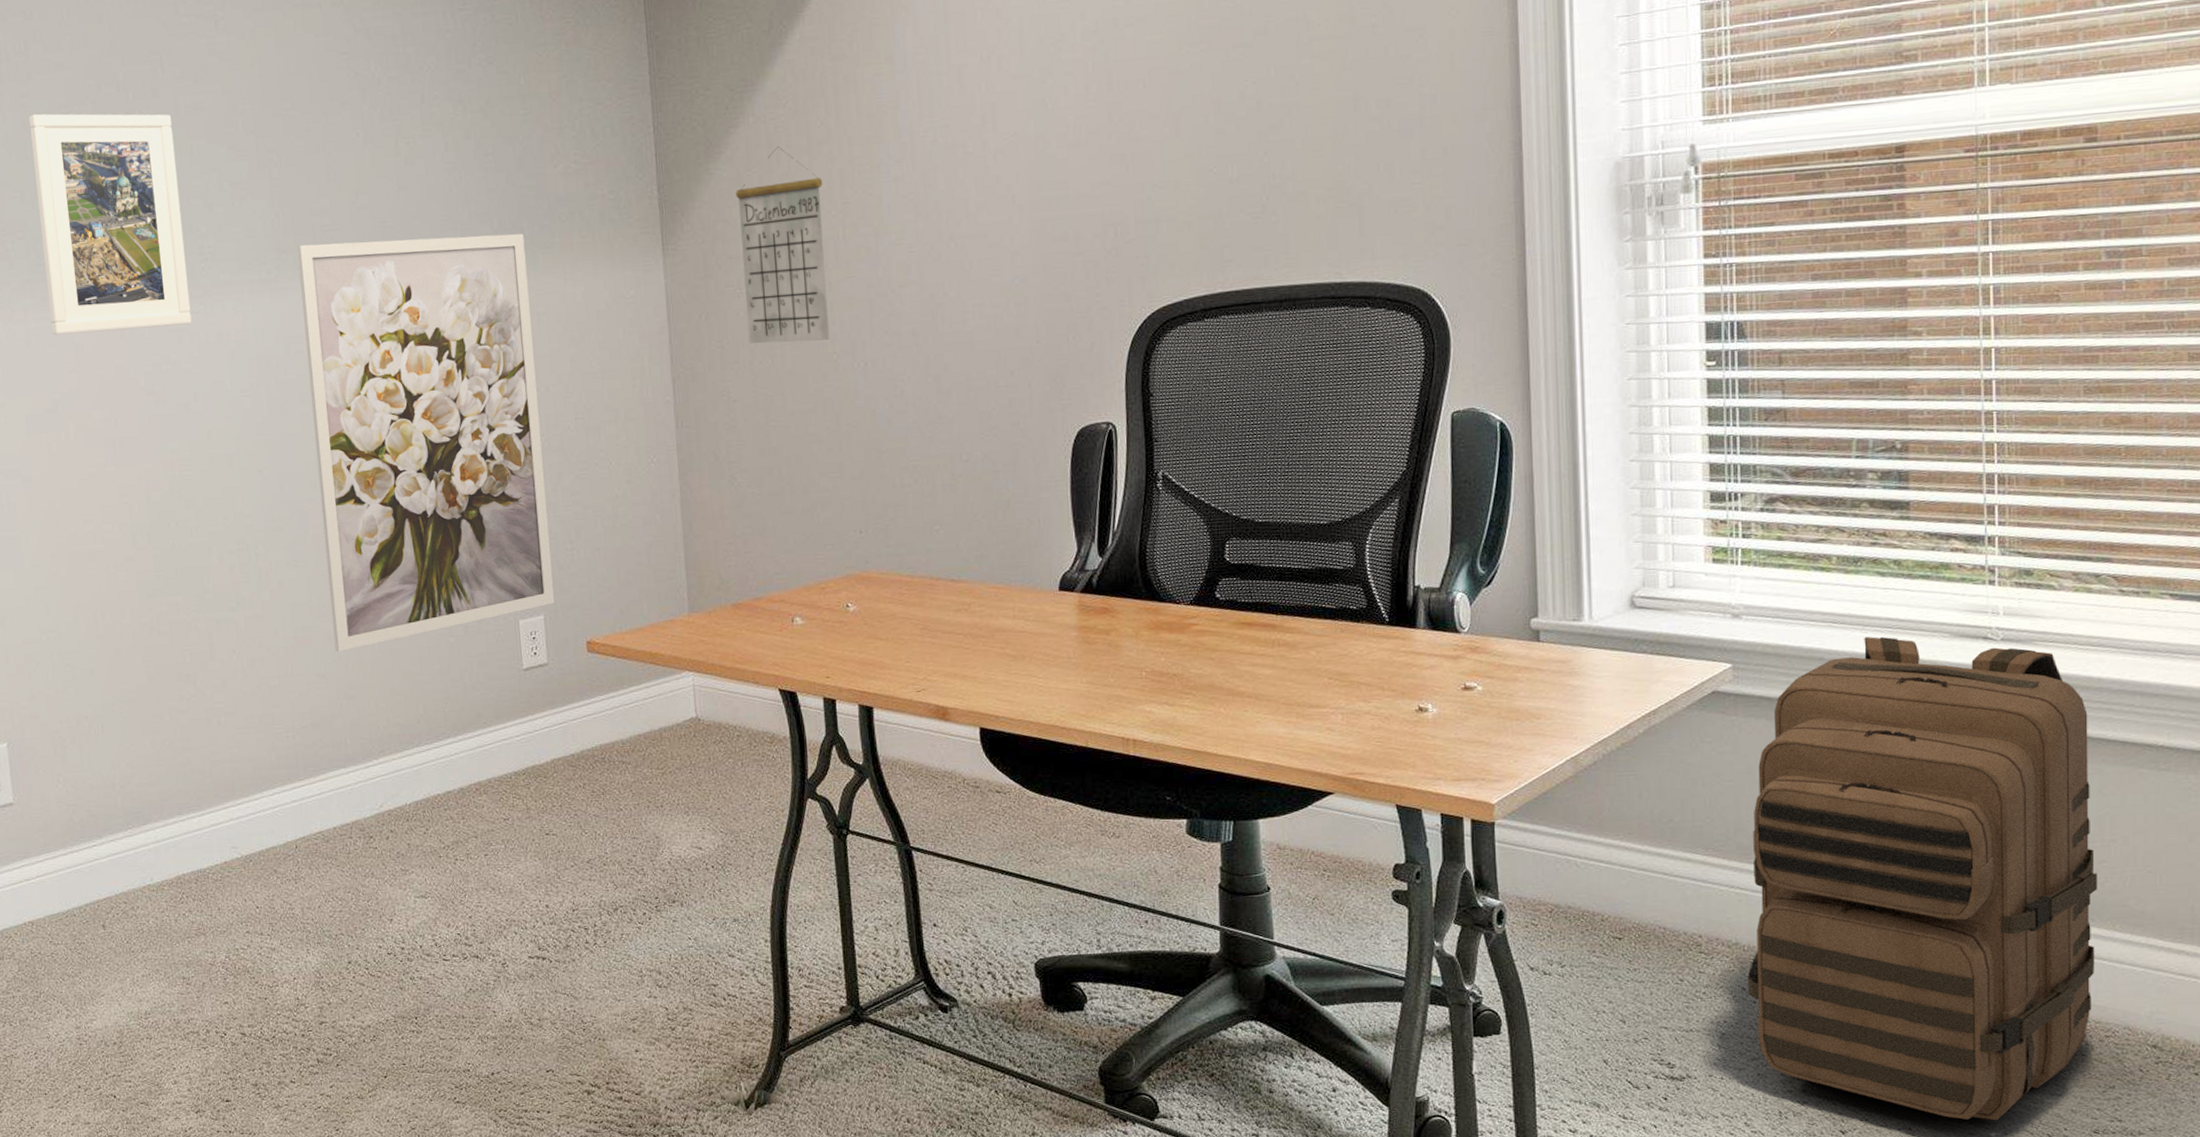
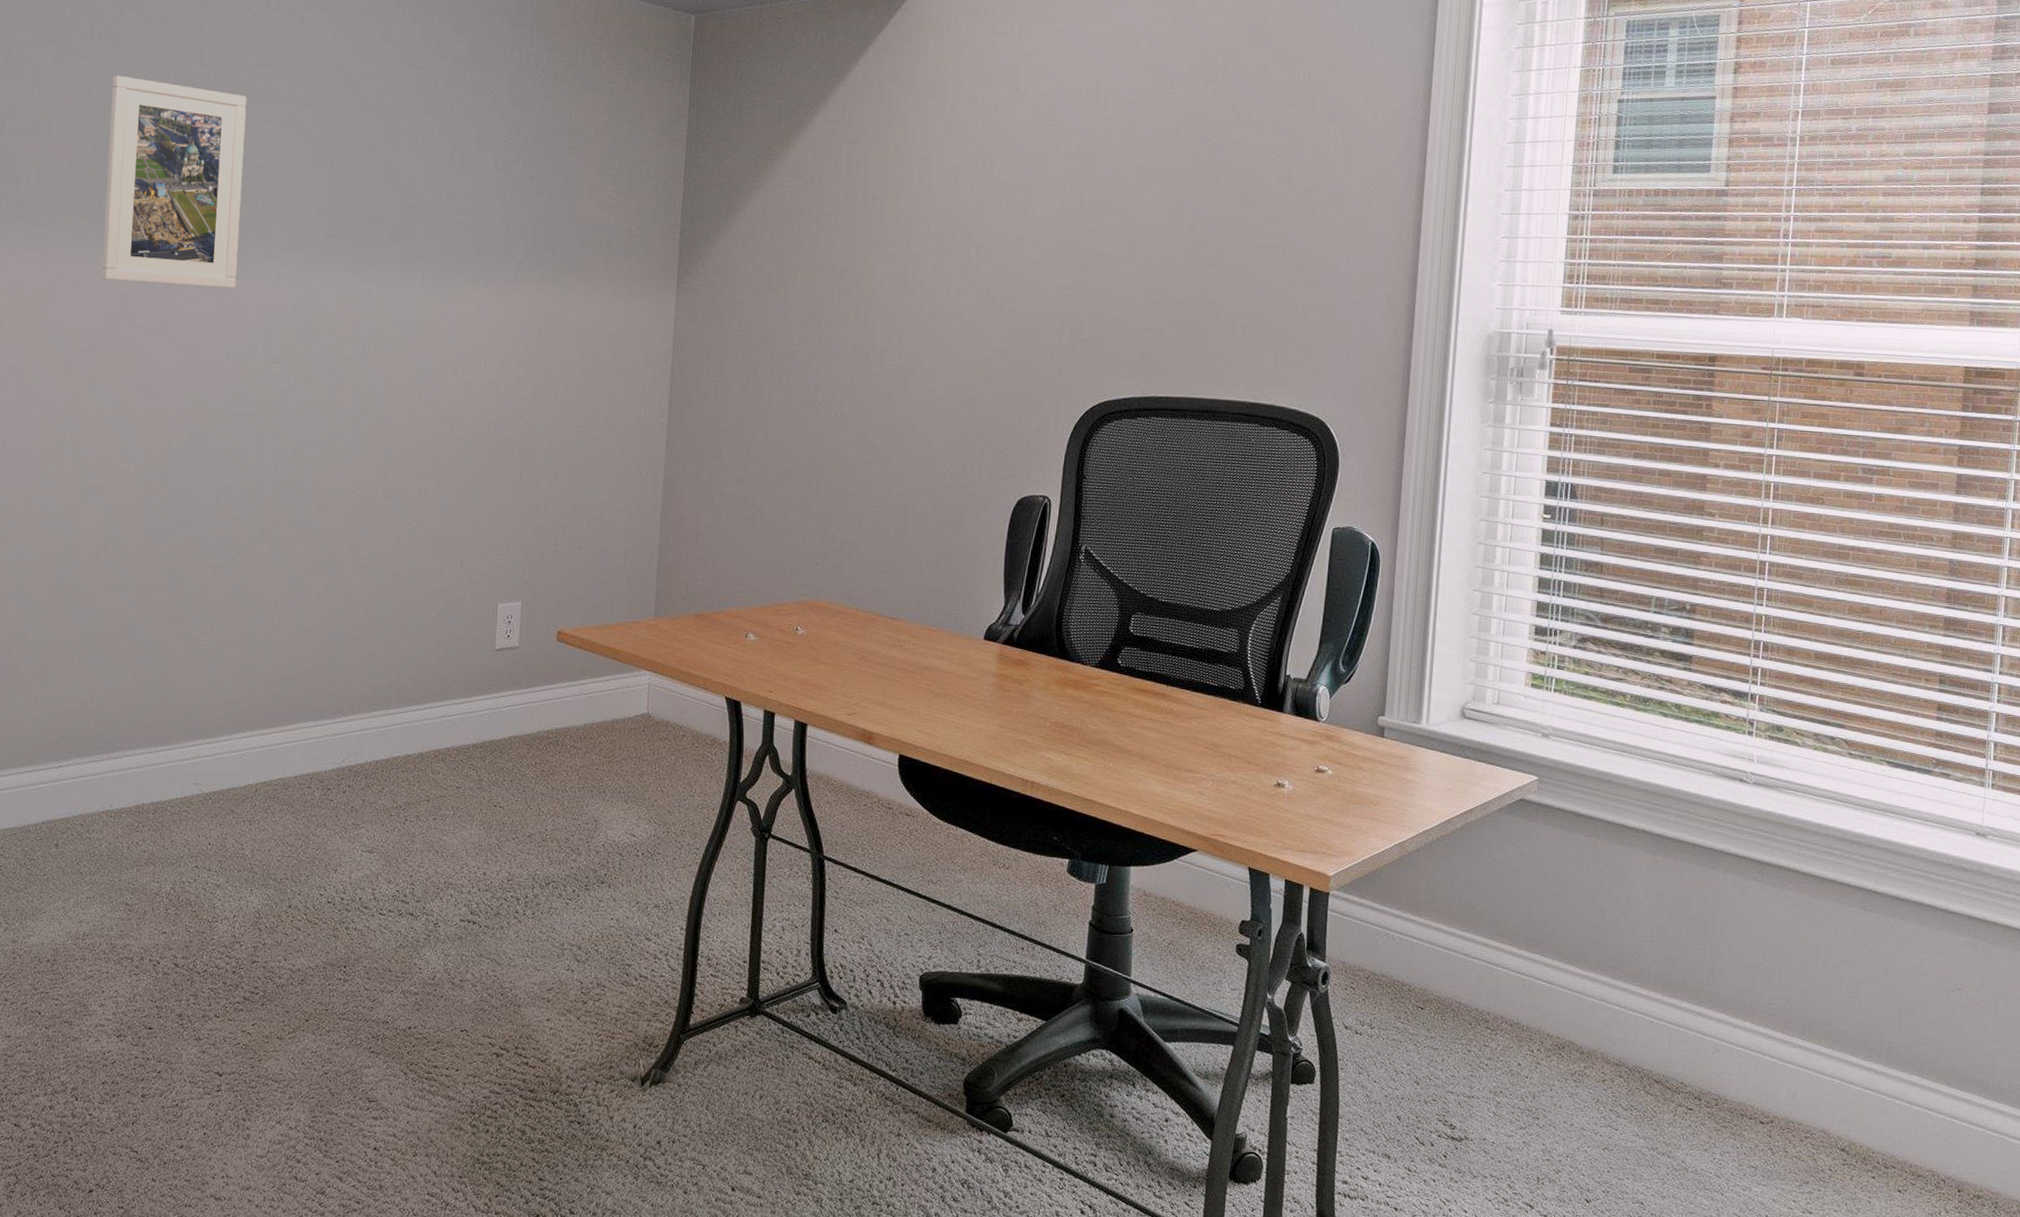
wall art: present [297,234,555,652] -> none [322,233,555,612]
calendar: present [736,146,830,344] -> none [742,211,826,388]
backpack: present [1747,636,2098,1121] -> none [1522,767,1815,1203]

